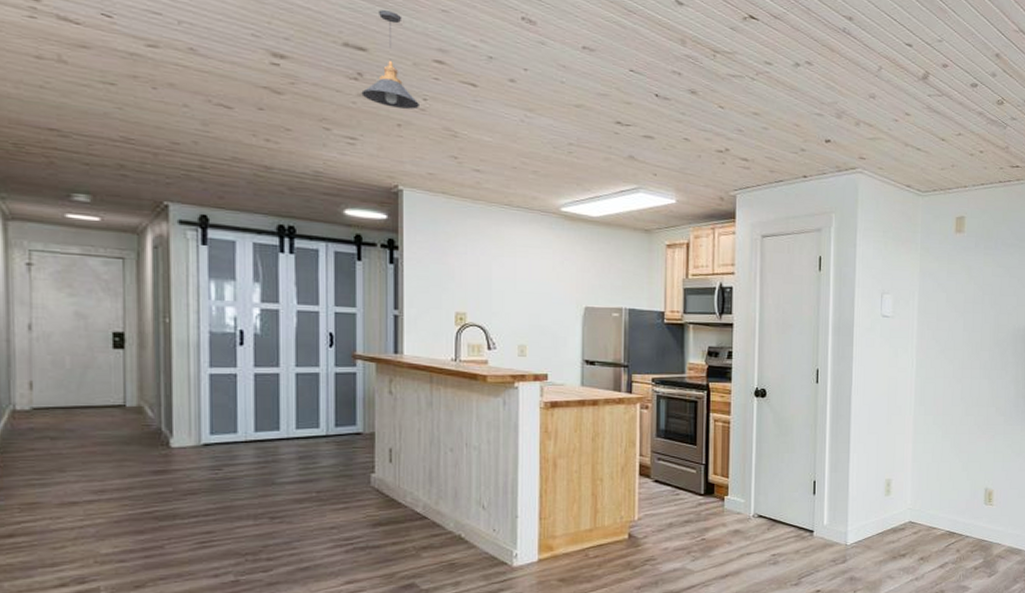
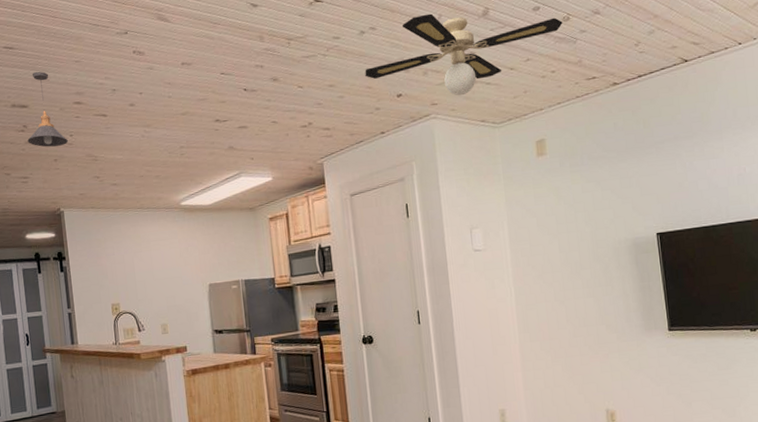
ceiling fan: none [794,62,997,156] -> present [365,13,563,96]

